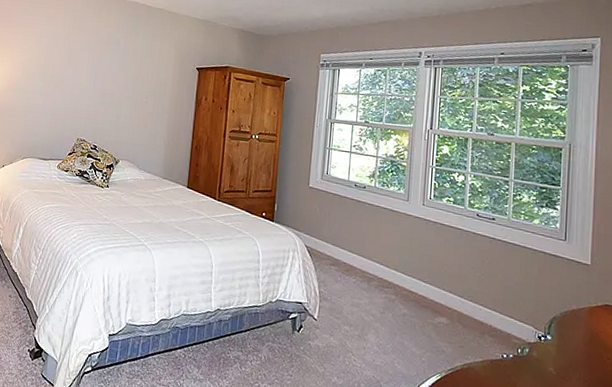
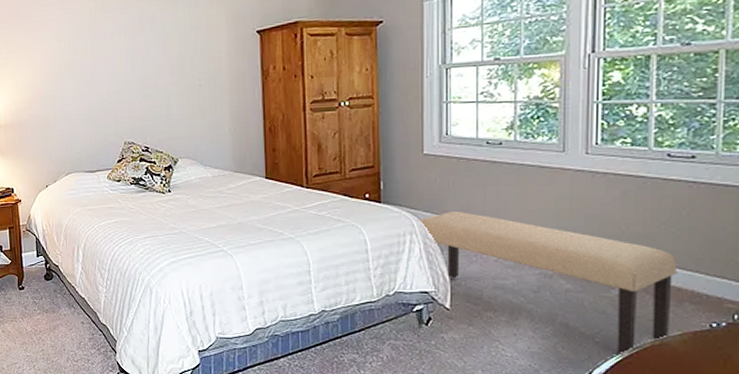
bench: none [299,236,481,375] -> present [416,210,677,356]

